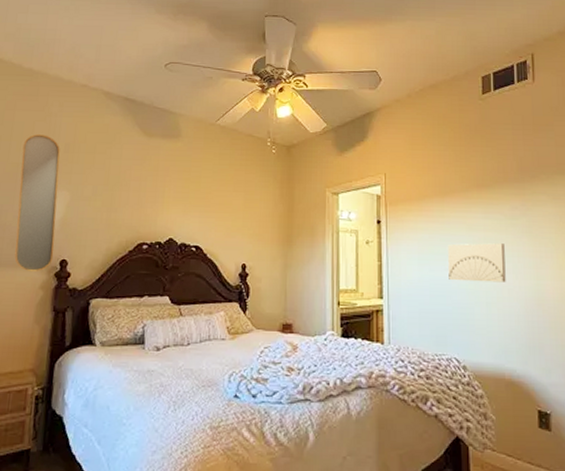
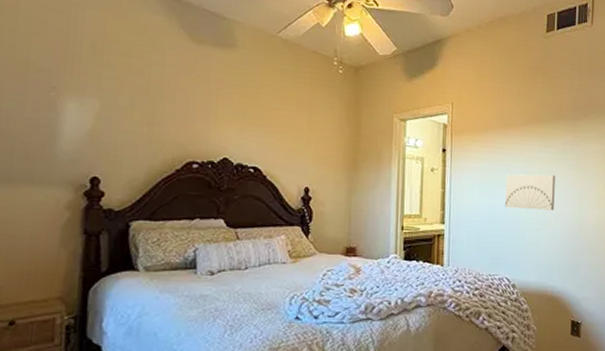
home mirror: present [14,134,60,271] -> none [29,27,85,189]

